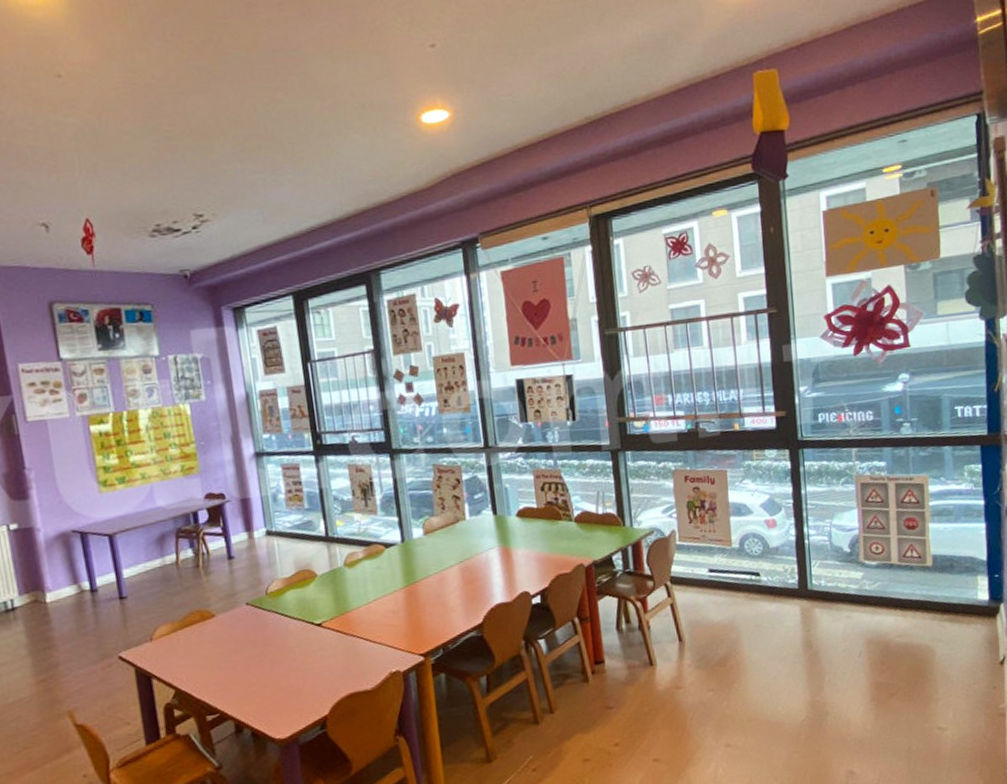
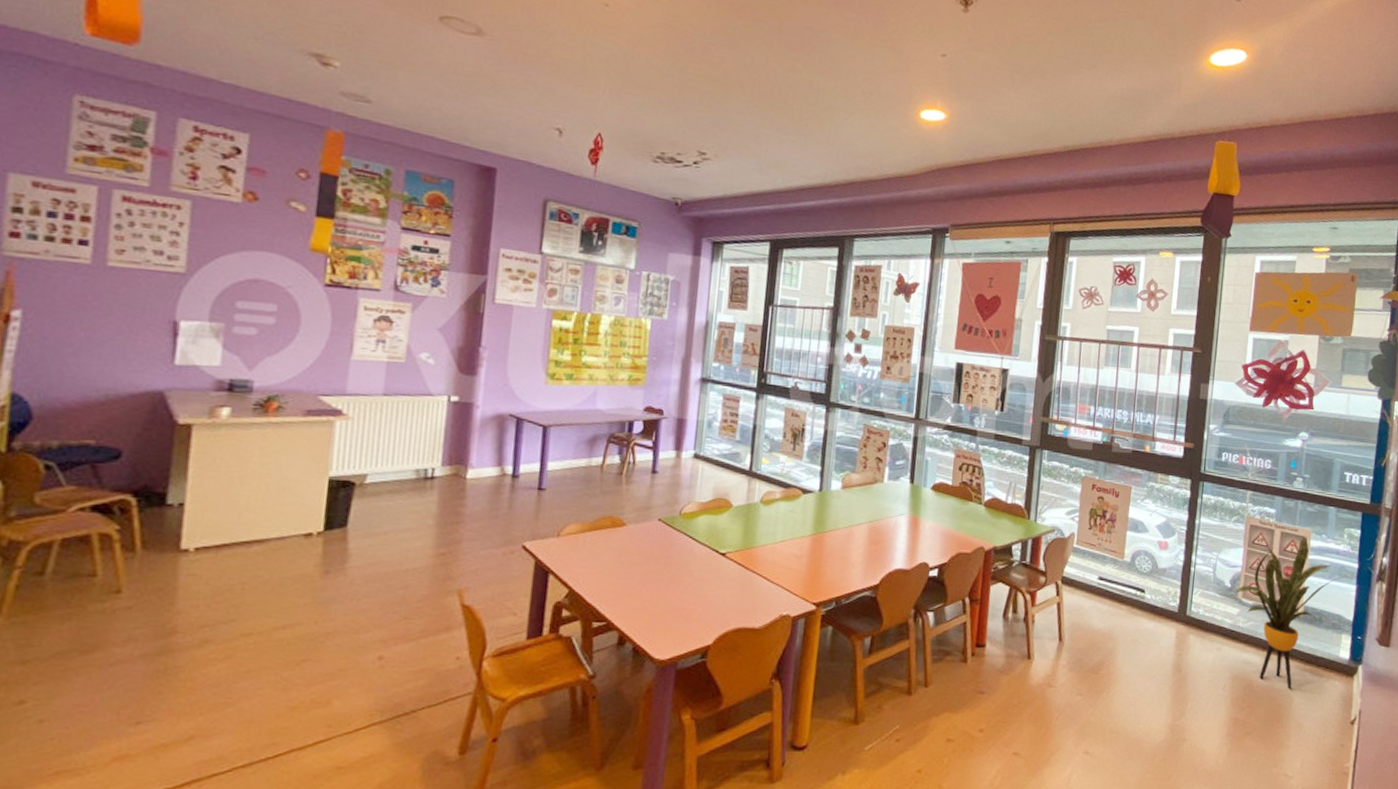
house plant: none [855,481,975,642] -> present [1234,535,1348,688]

